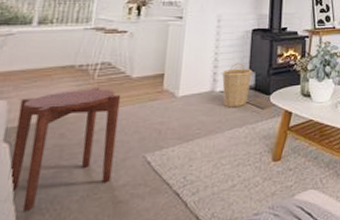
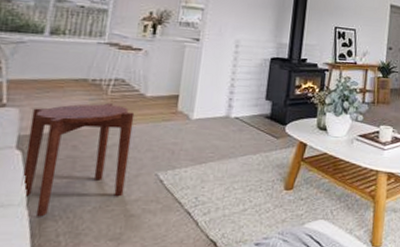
basket: present [221,63,252,108] -> none [237,90,269,135]

